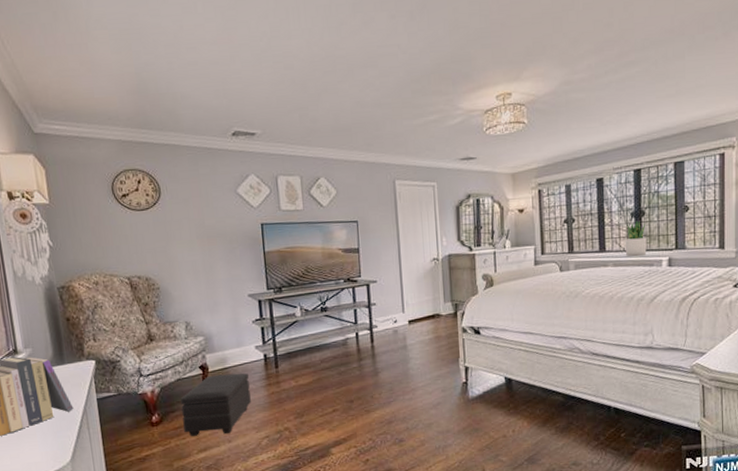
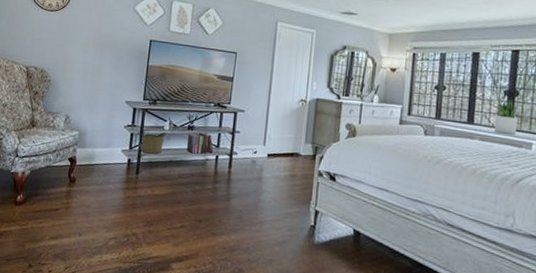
footstool: present [180,373,251,436] -> none [42,168,110,227]
basket: none [273,320,299,345] -> present [139,132,165,154]
books: none [322,311,352,336] -> present [186,131,213,155]

